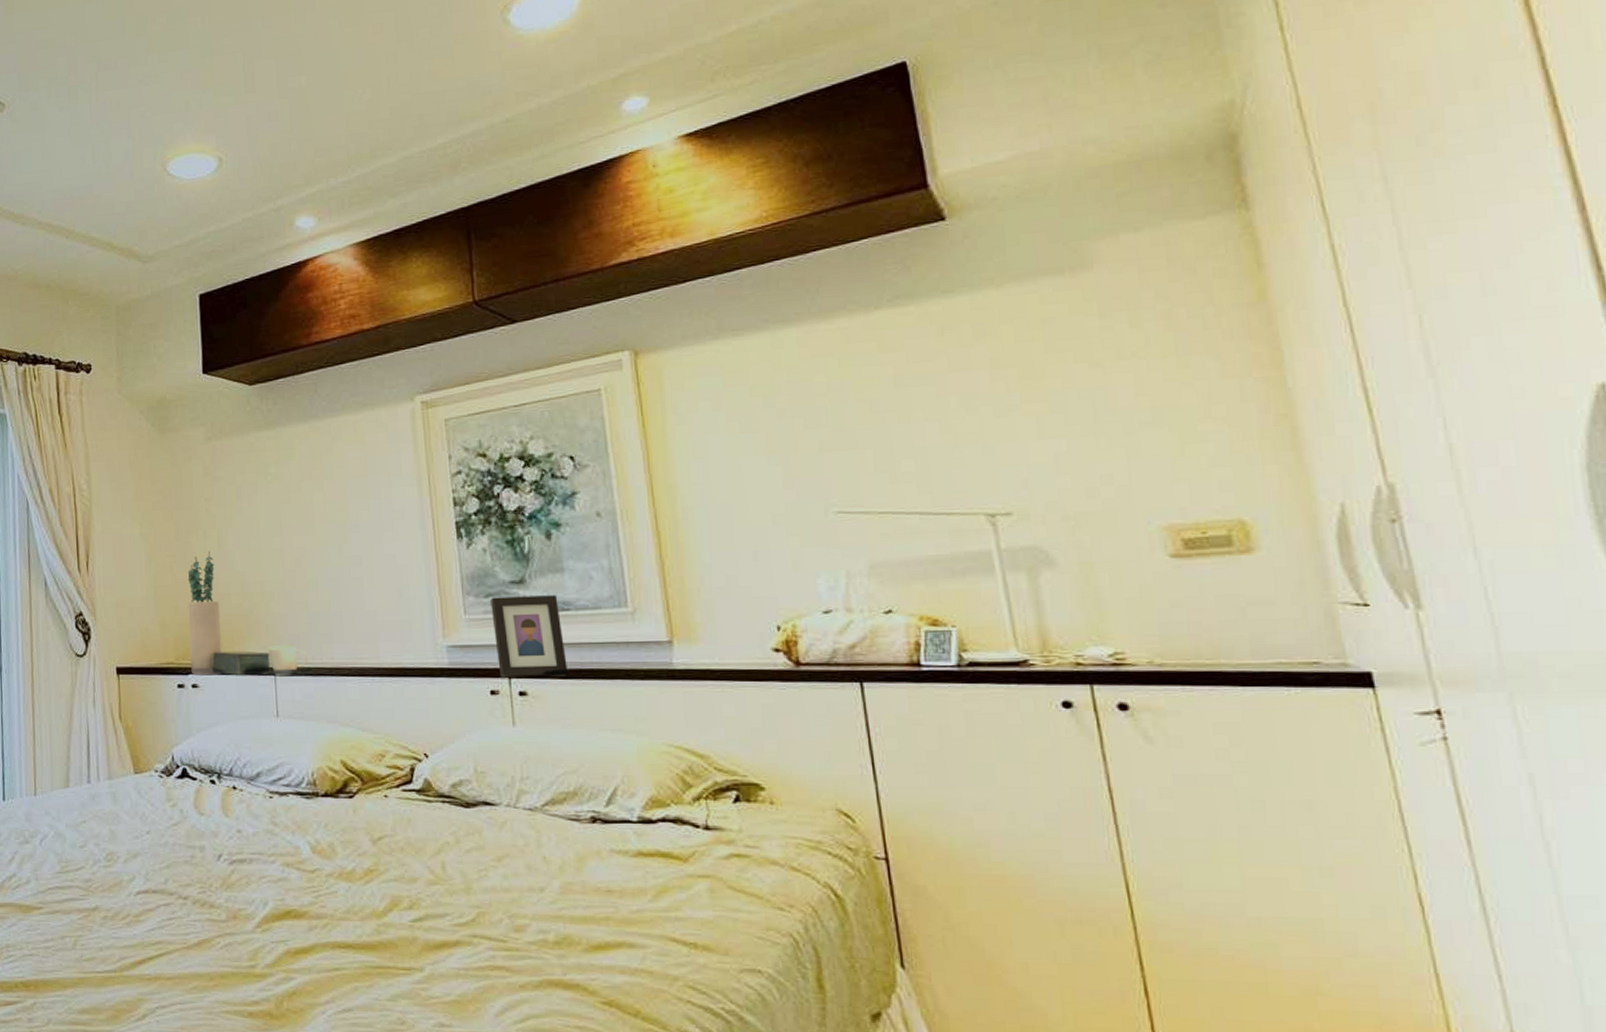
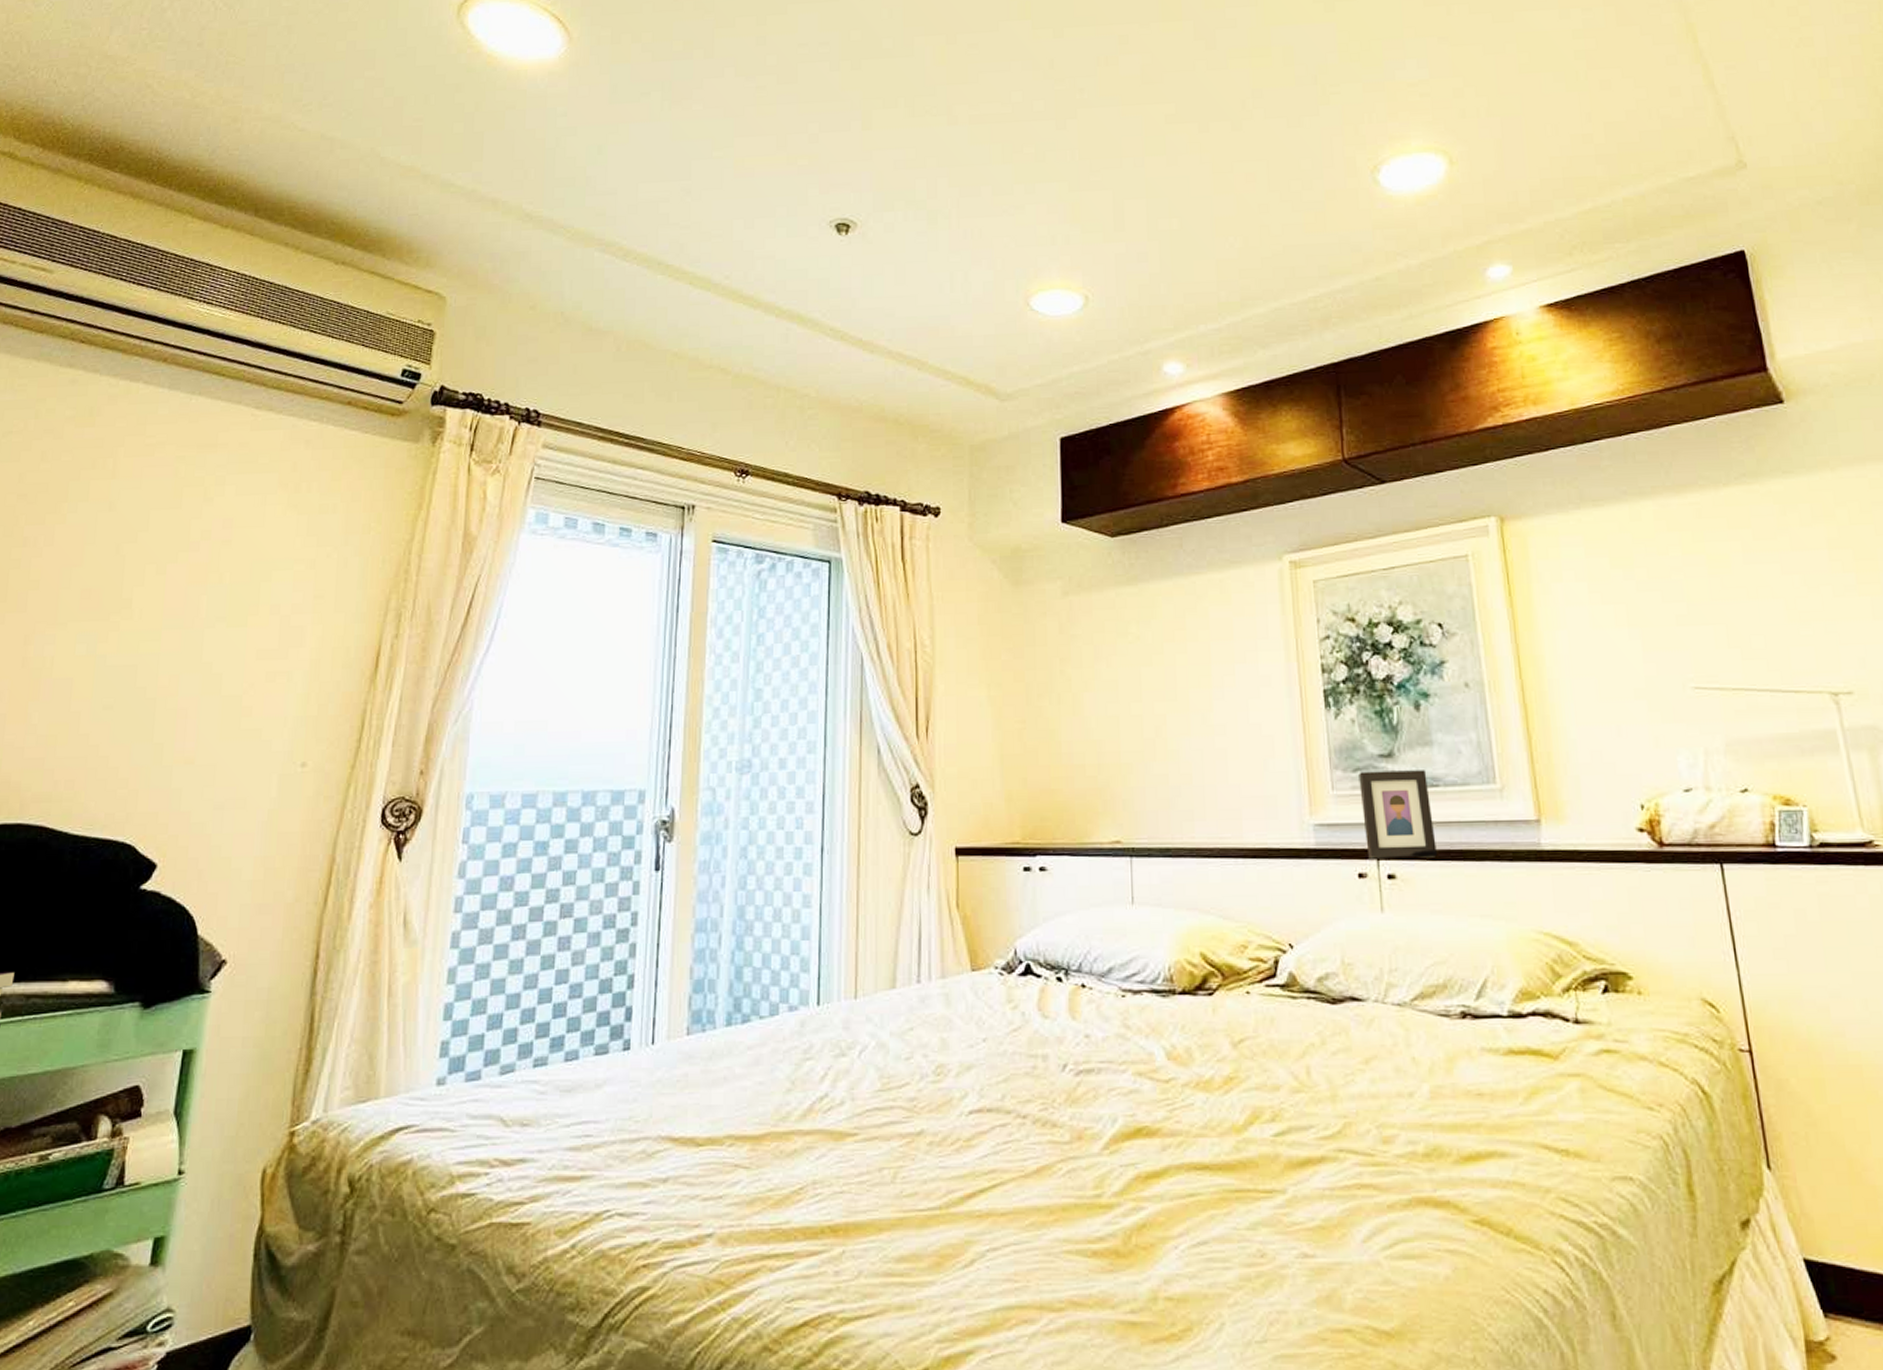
vase: present [187,551,222,676] -> none [1037,717,1074,857]
decorative box: present [212,650,271,676] -> none [1062,828,1127,857]
mug: present [268,644,308,677] -> none [1125,821,1167,858]

